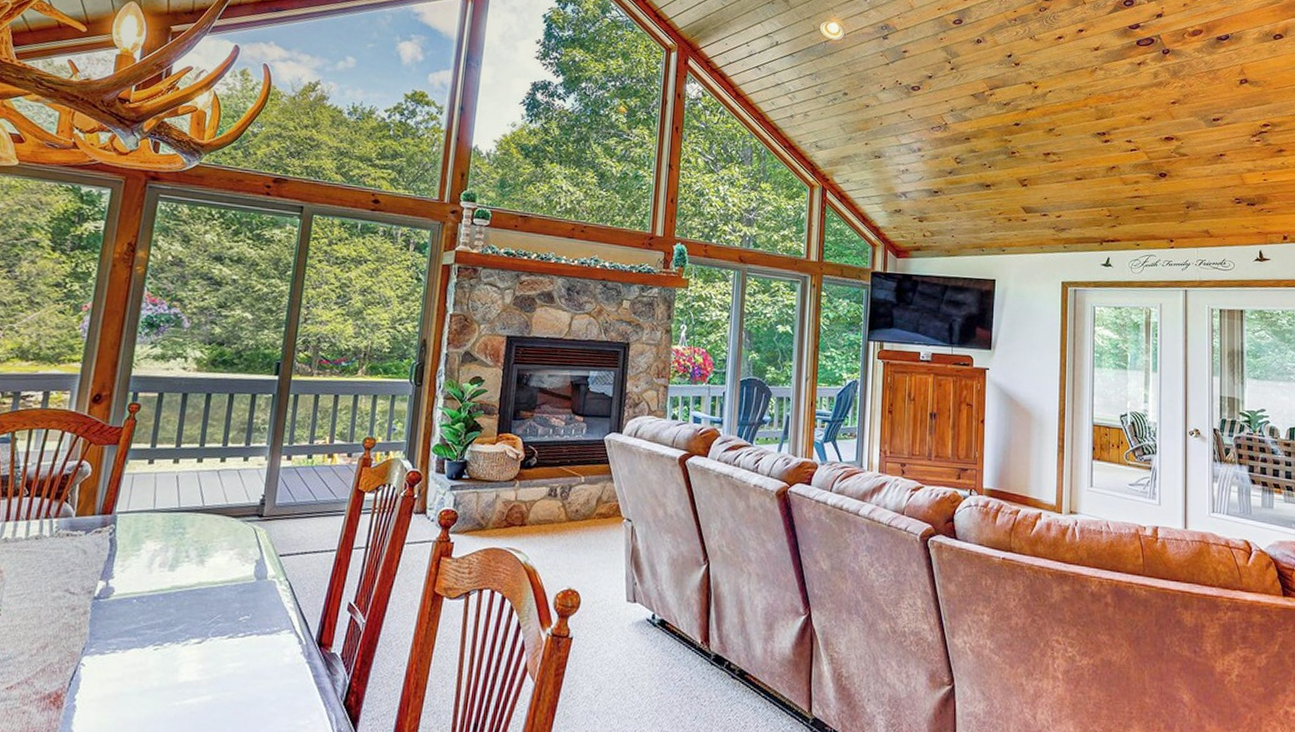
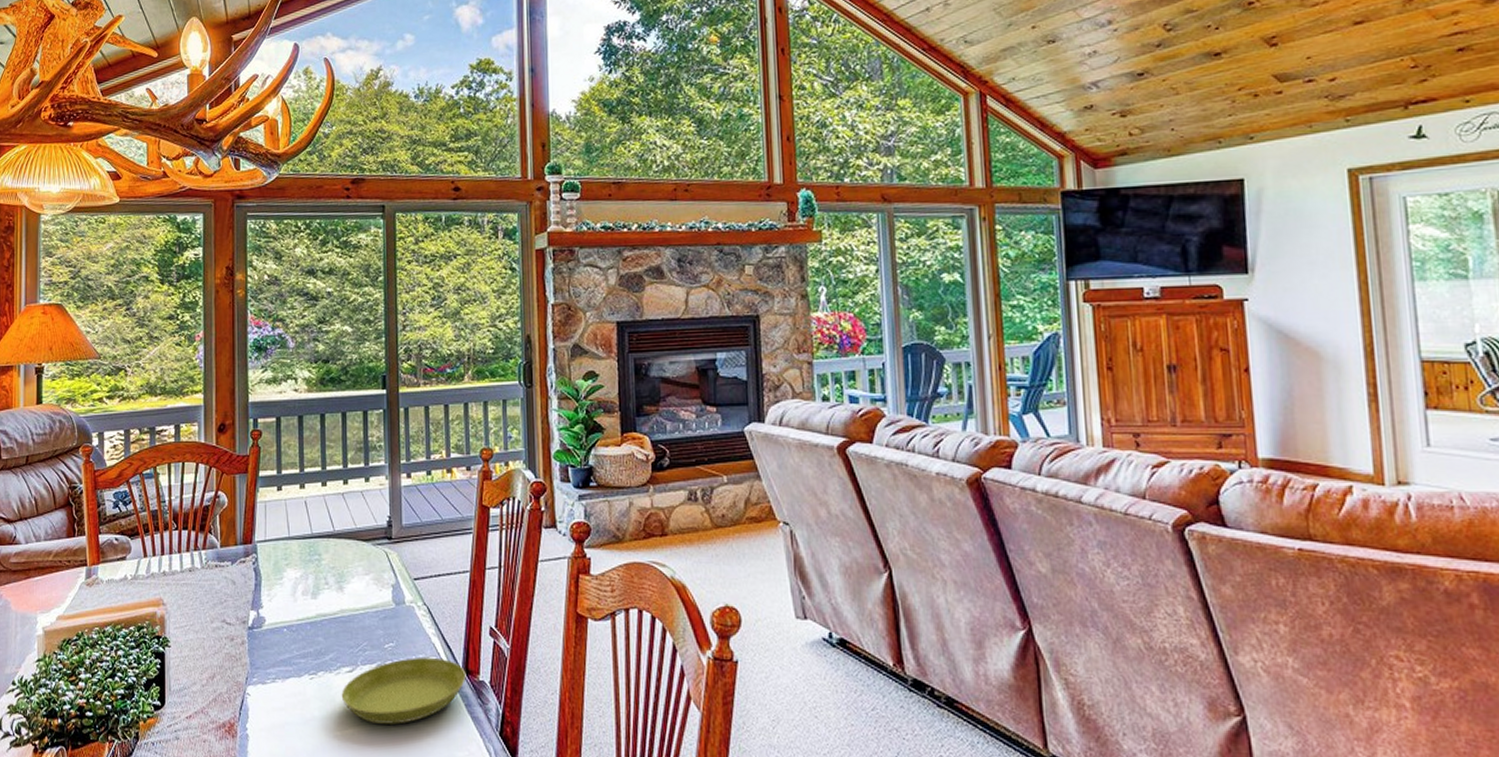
saucer: none [185,629,319,695] -> present [341,657,467,725]

